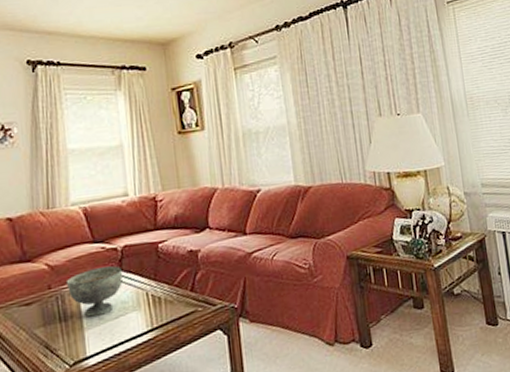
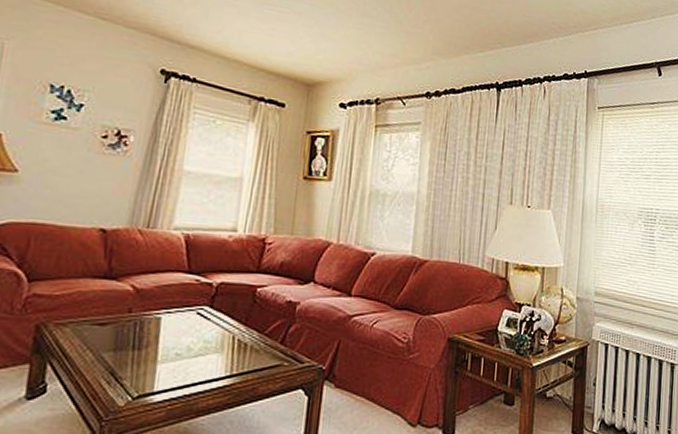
decorative bowl: present [65,266,123,317] -> none [149,299,212,351]

